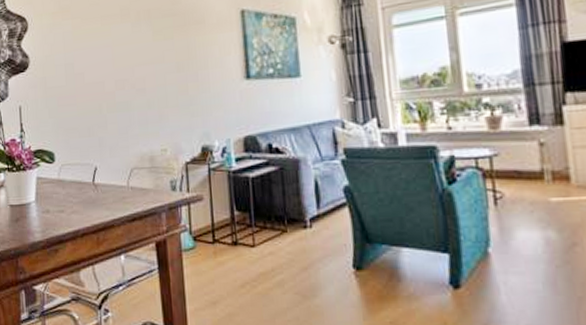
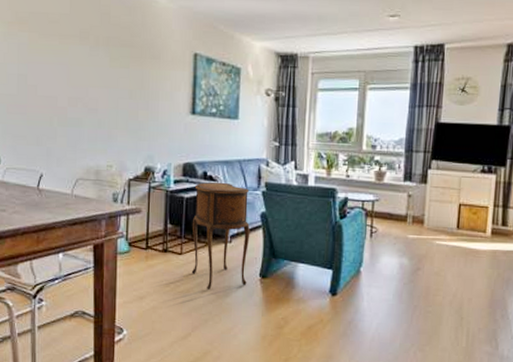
side table: none [261,154,338,289] -> present [191,182,251,289]

